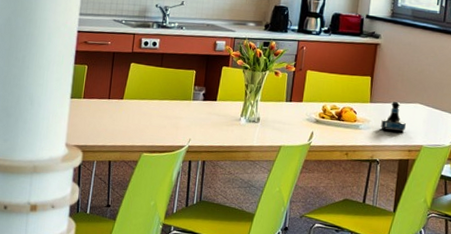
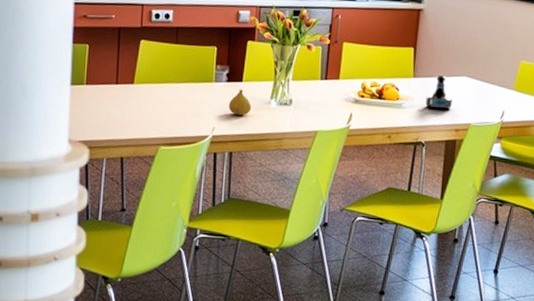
fruit: none [203,107,224,130] -> present [228,89,252,116]

